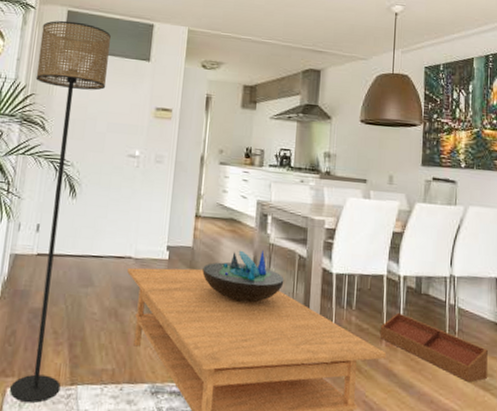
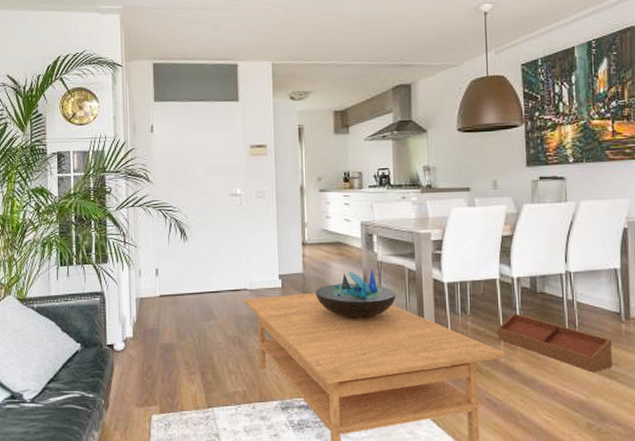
floor lamp: present [10,20,111,403] -> none [131,73,200,425]

